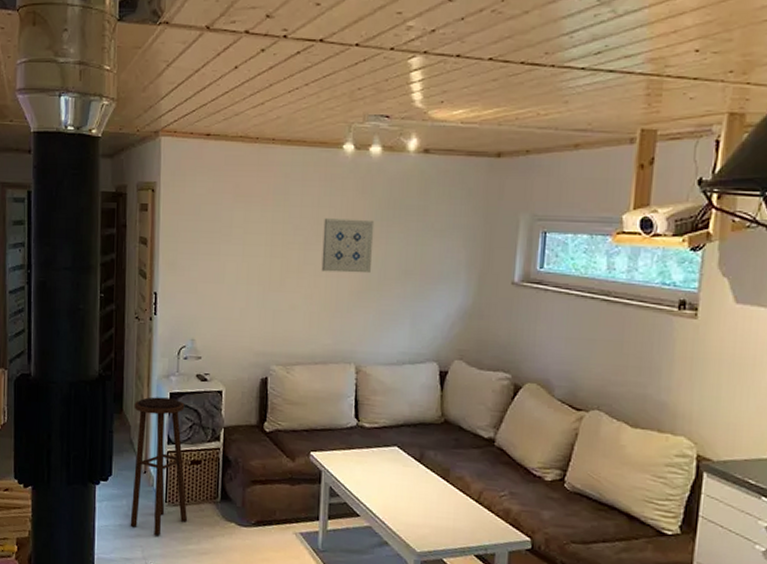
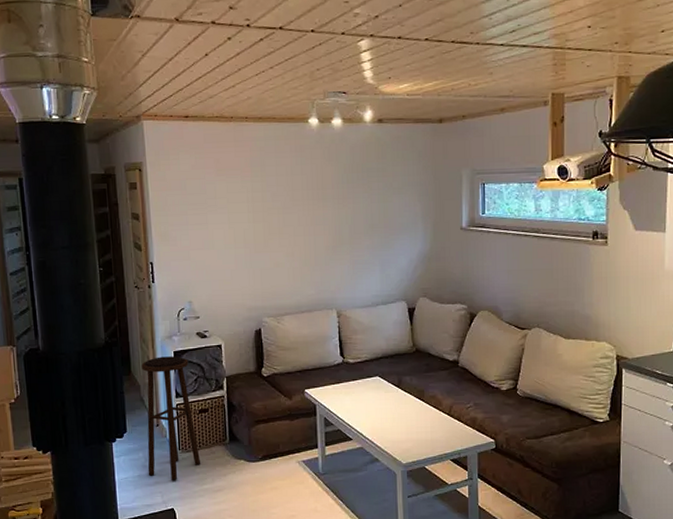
wall art: present [321,218,375,274] -> none [298,183,343,232]

